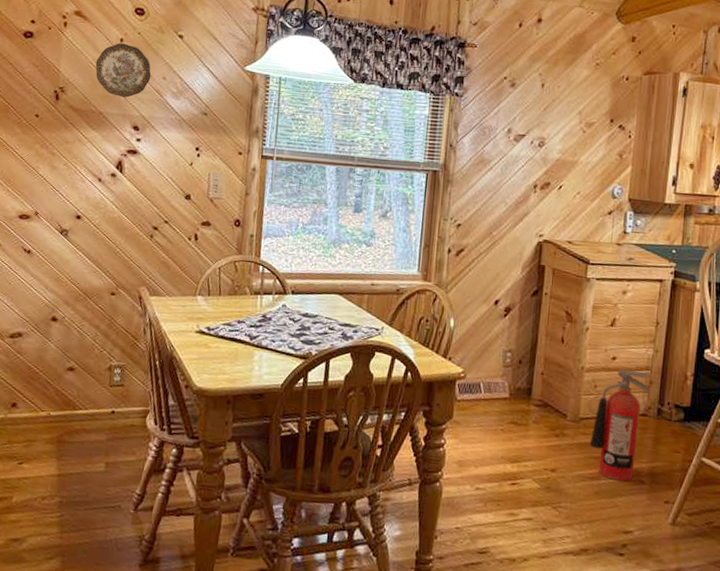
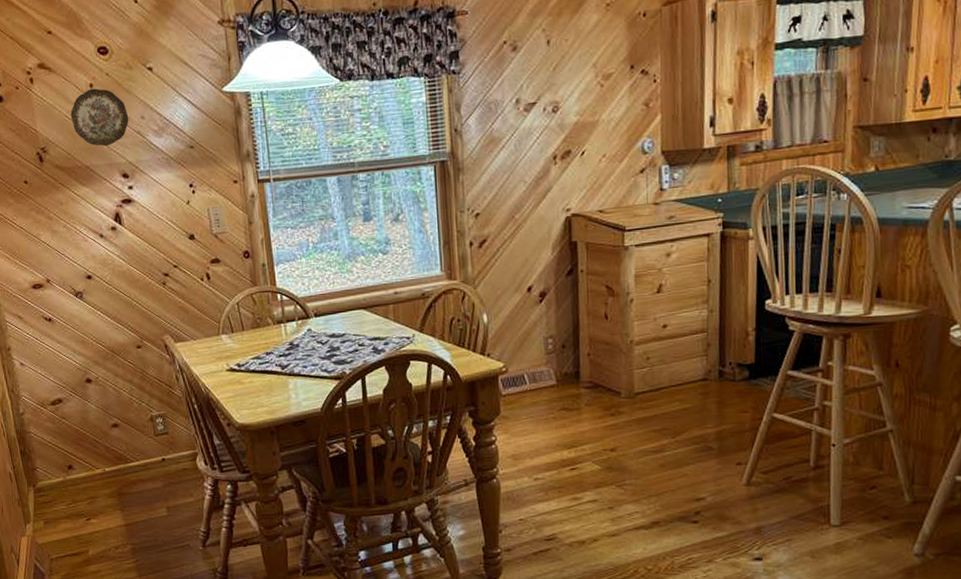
fire extinguisher: present [589,369,651,482] -> none [648,334,709,450]

